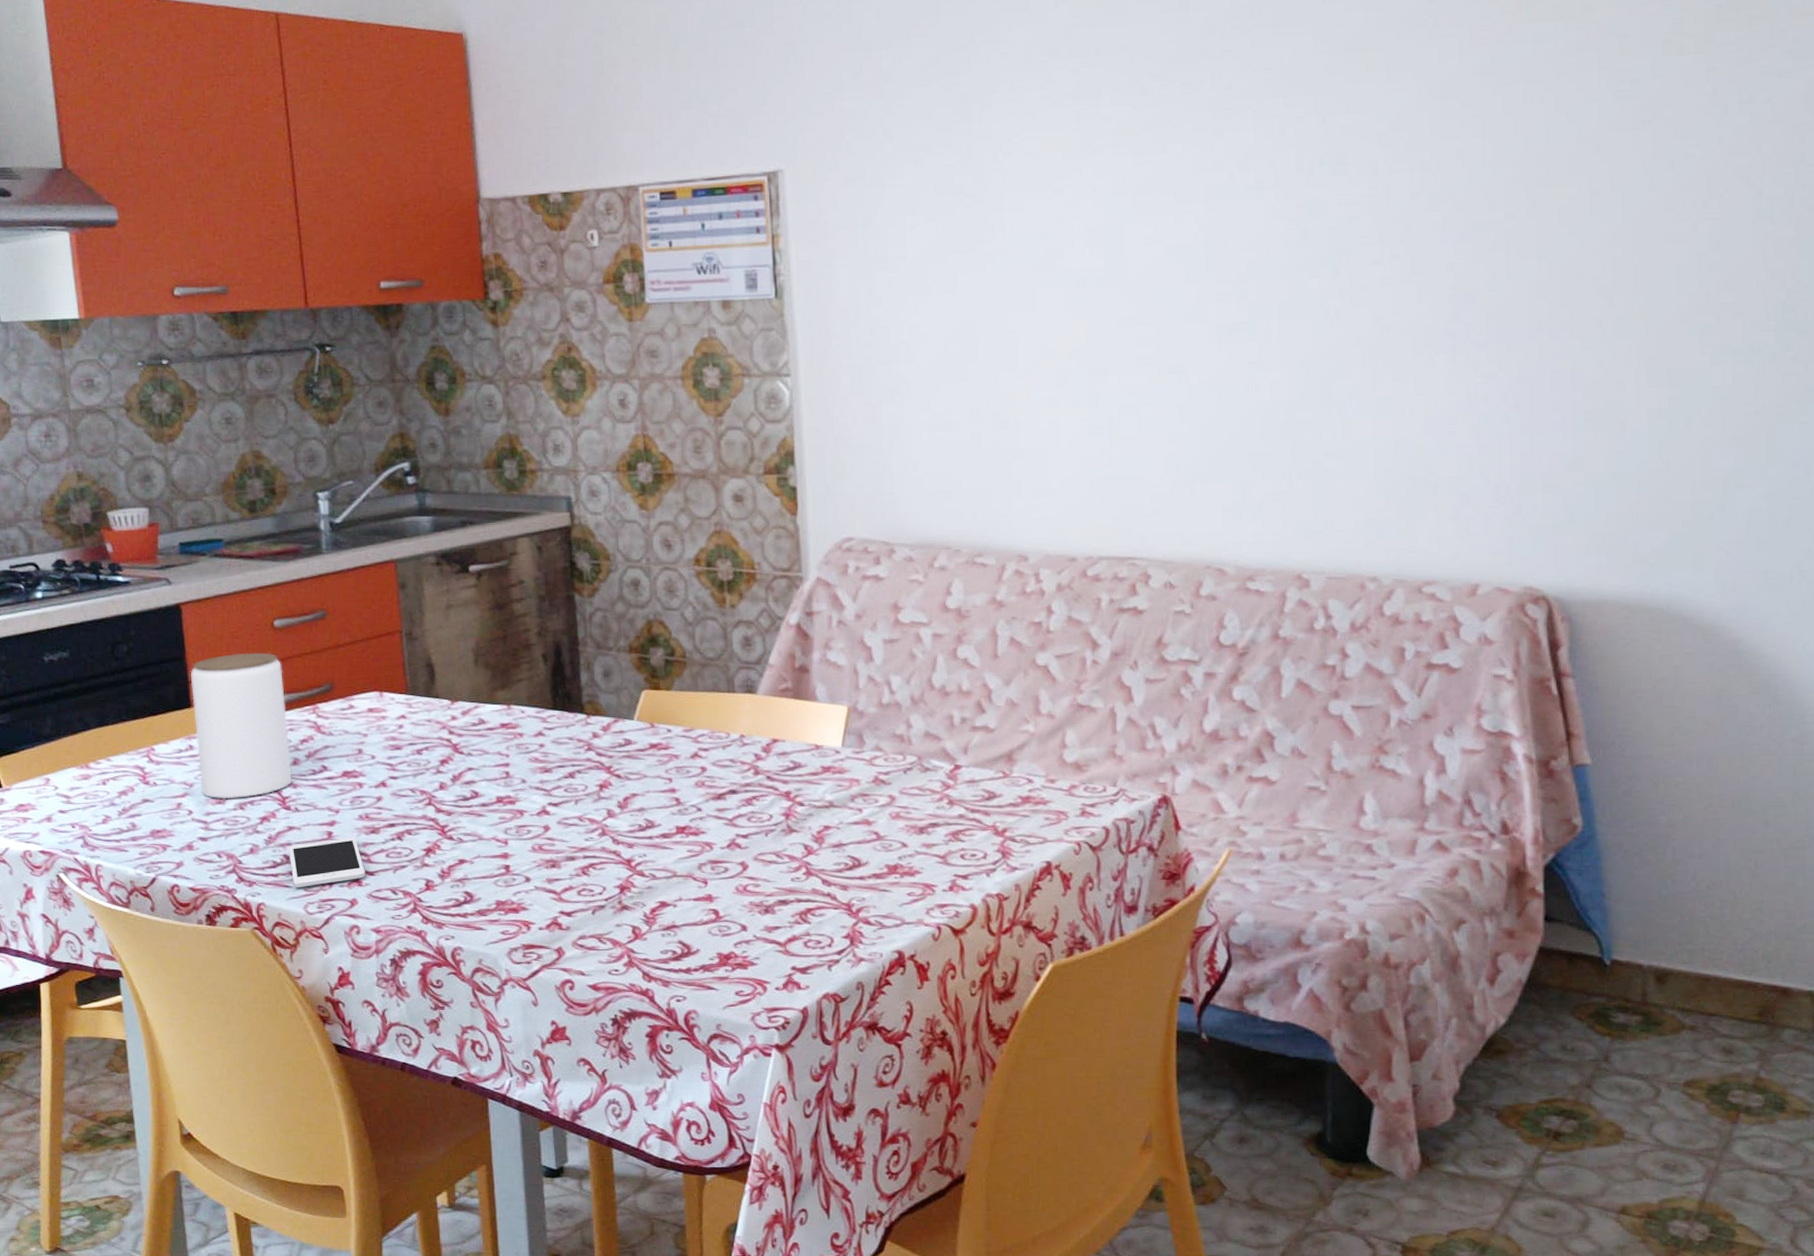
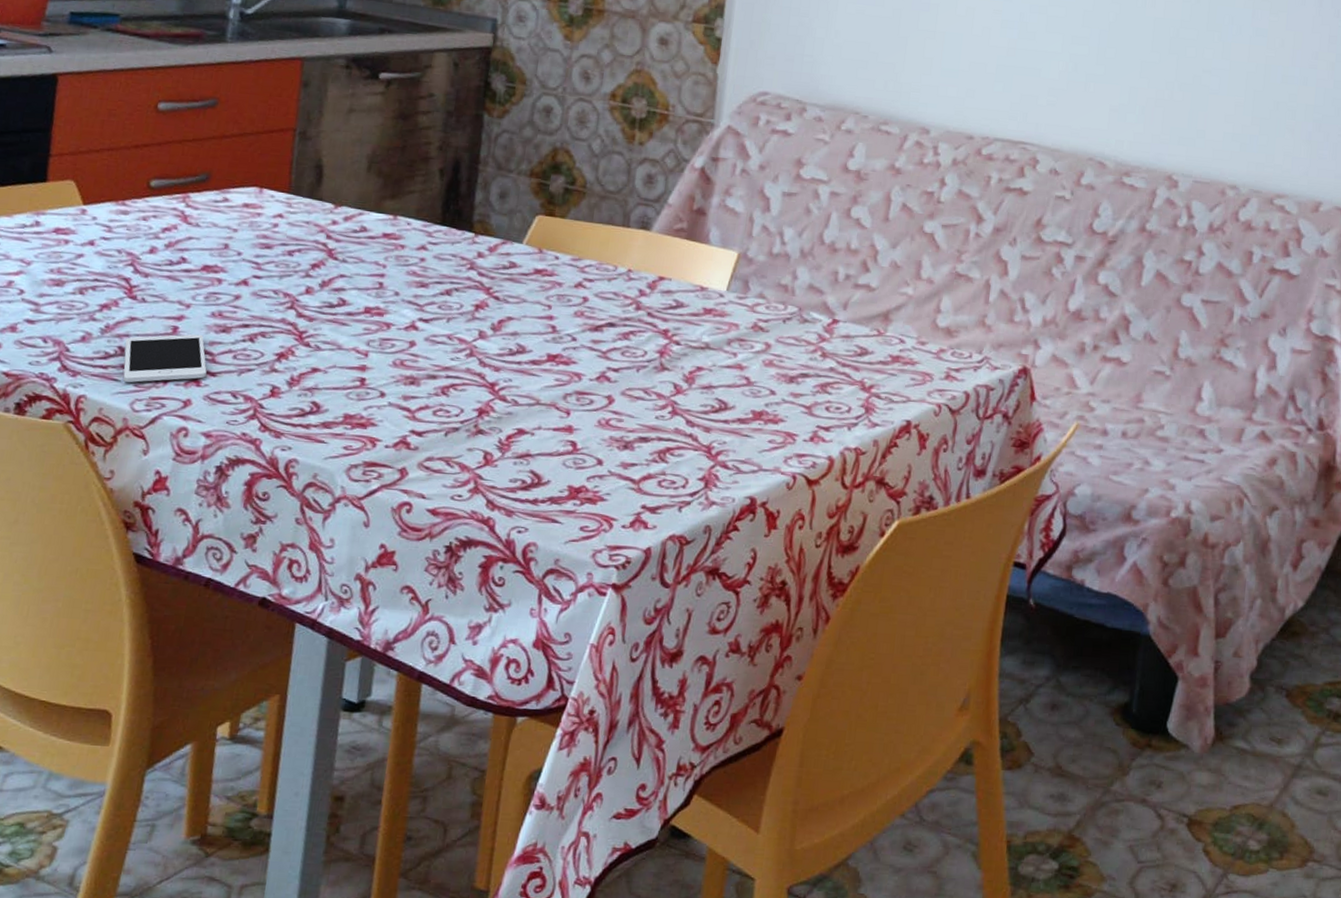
jar: present [191,652,293,799] -> none [39,131,158,283]

